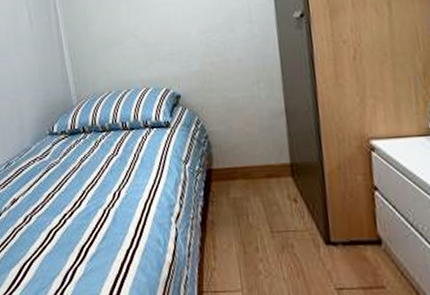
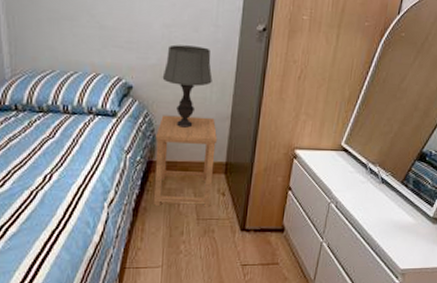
table lamp: none [207,45,258,130] -> present [162,44,213,128]
side table: none [210,115,282,218] -> present [154,115,218,208]

